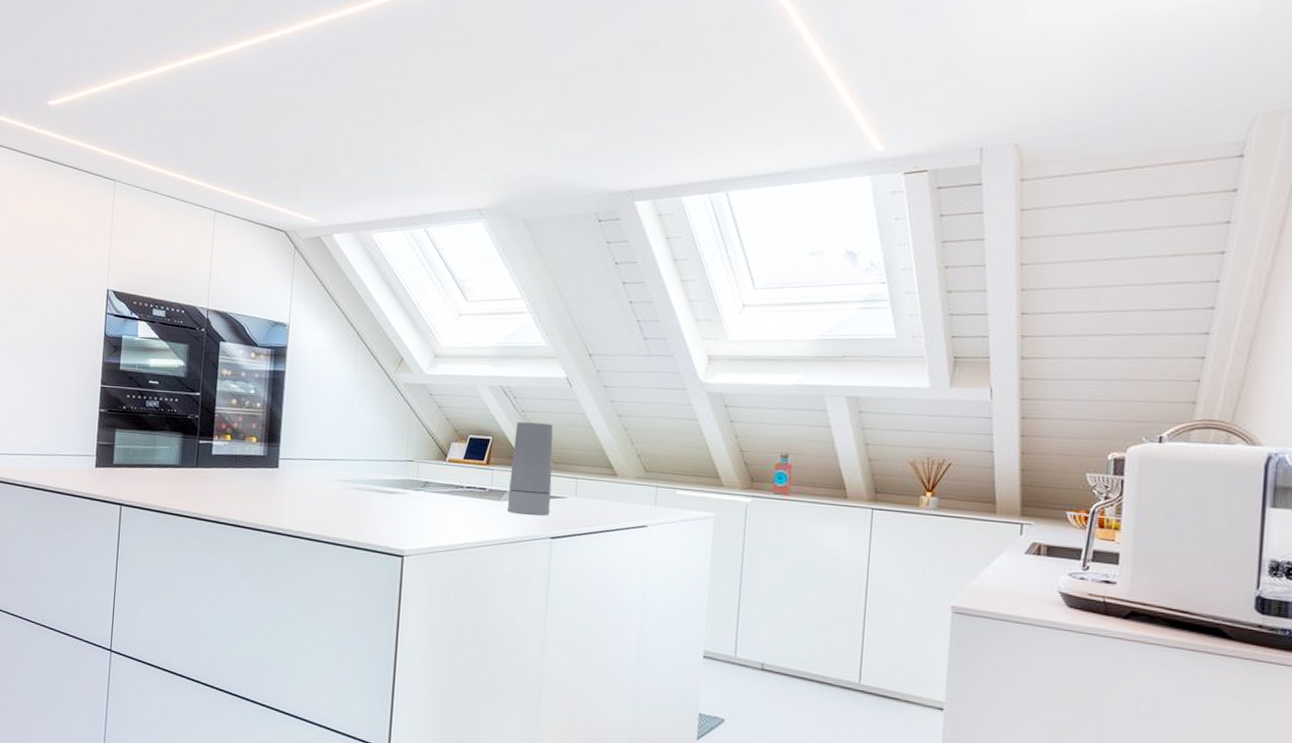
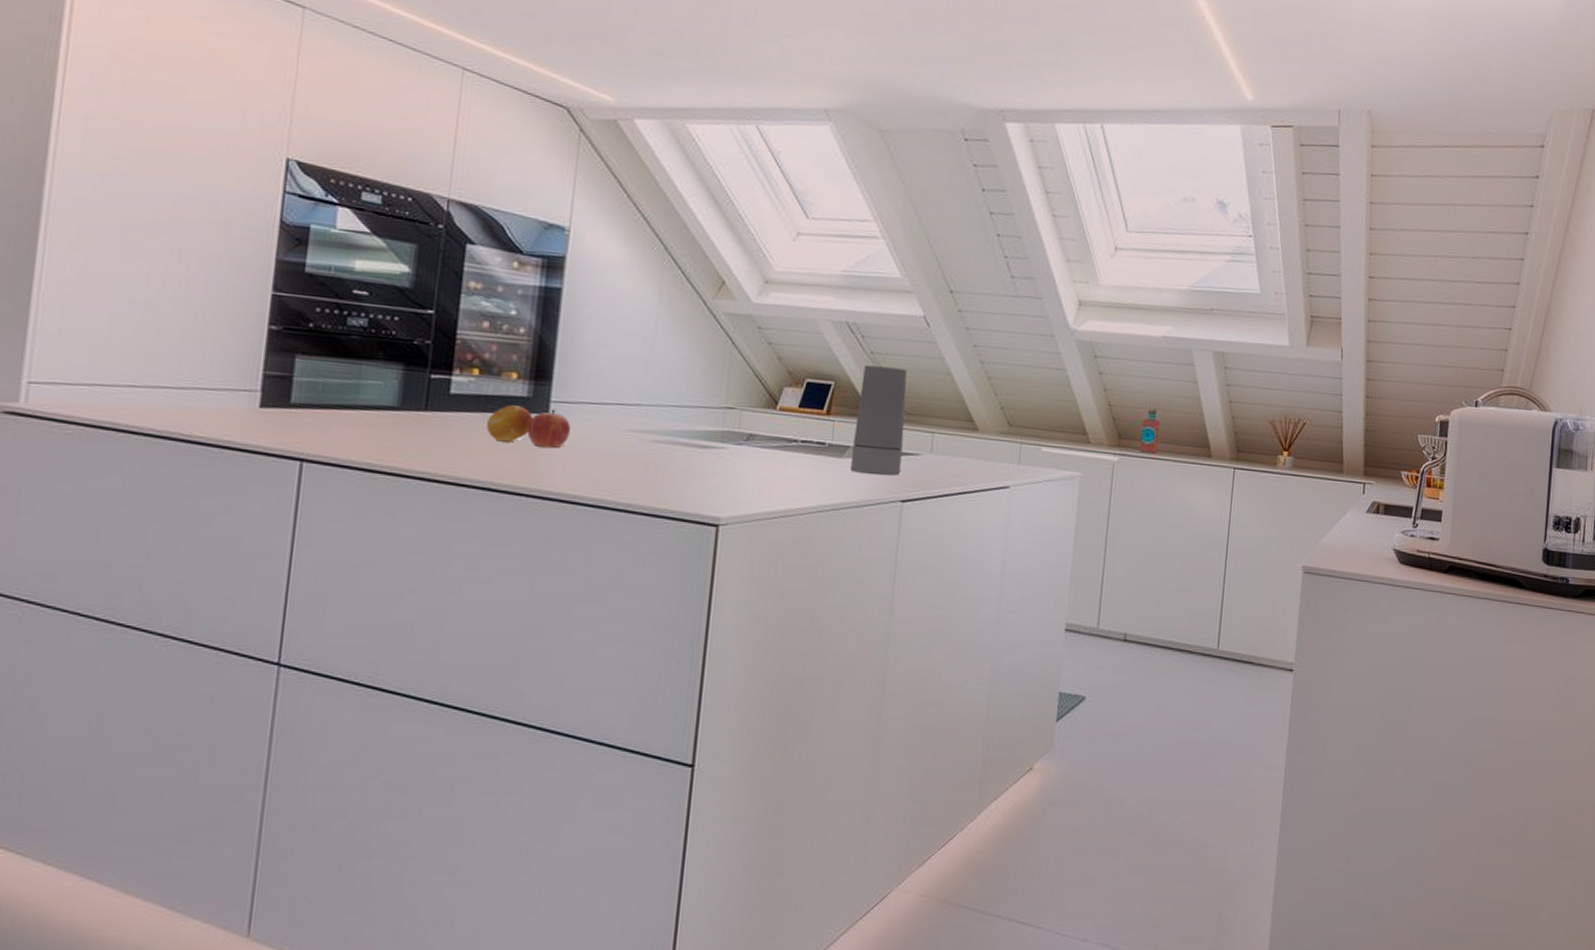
fruit: none [237,462,267,490] -> present [487,405,533,442]
fruit: none [264,464,294,495] -> present [527,409,572,449]

